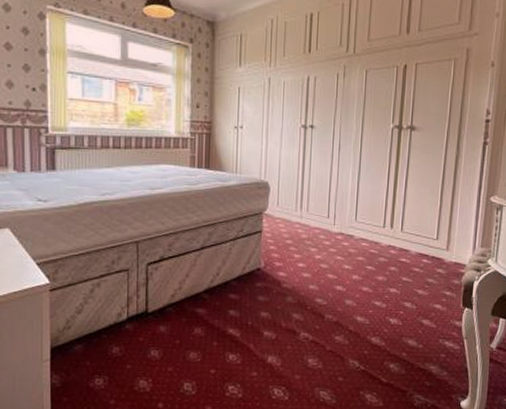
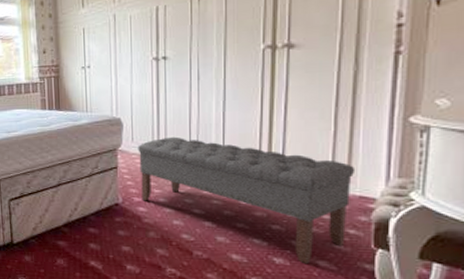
bench: none [282,203,453,324] -> present [138,136,356,265]

